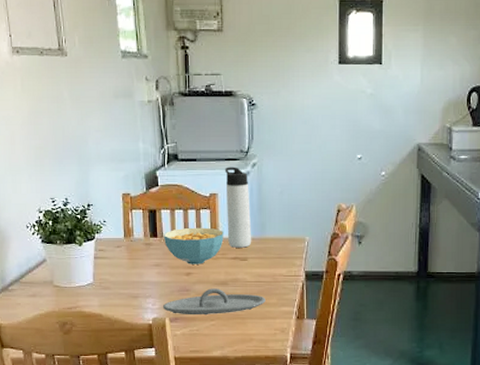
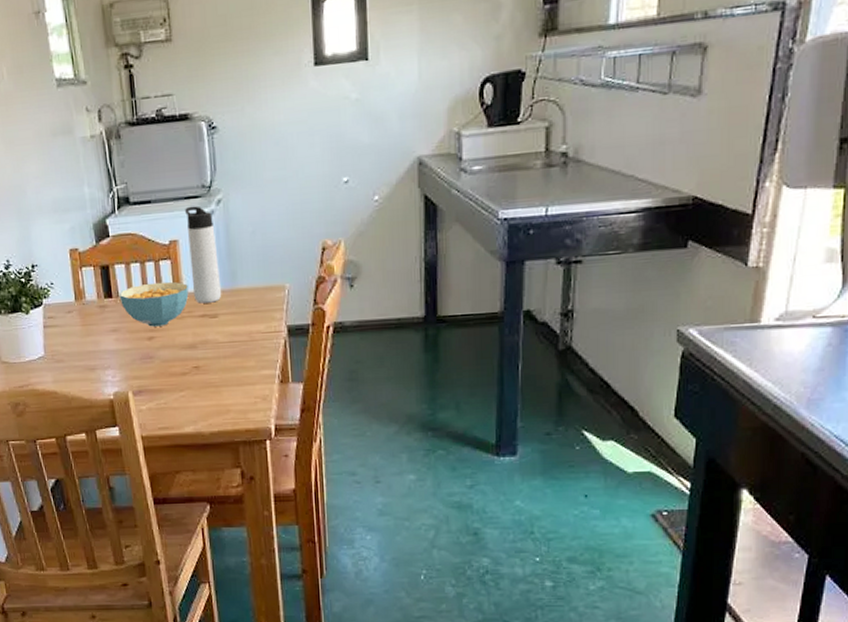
plate: present [163,288,266,316] -> none [124,353,242,387]

